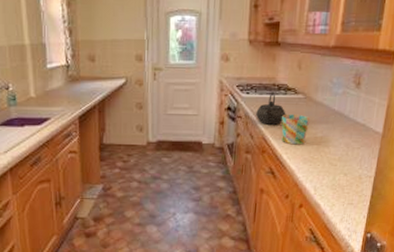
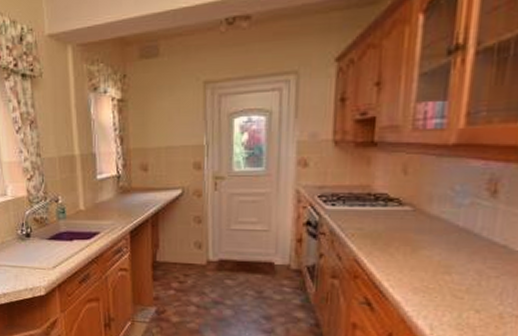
kettle: present [256,92,286,125] -> none [344,203,387,244]
mug: present [281,114,311,145] -> none [380,230,423,270]

